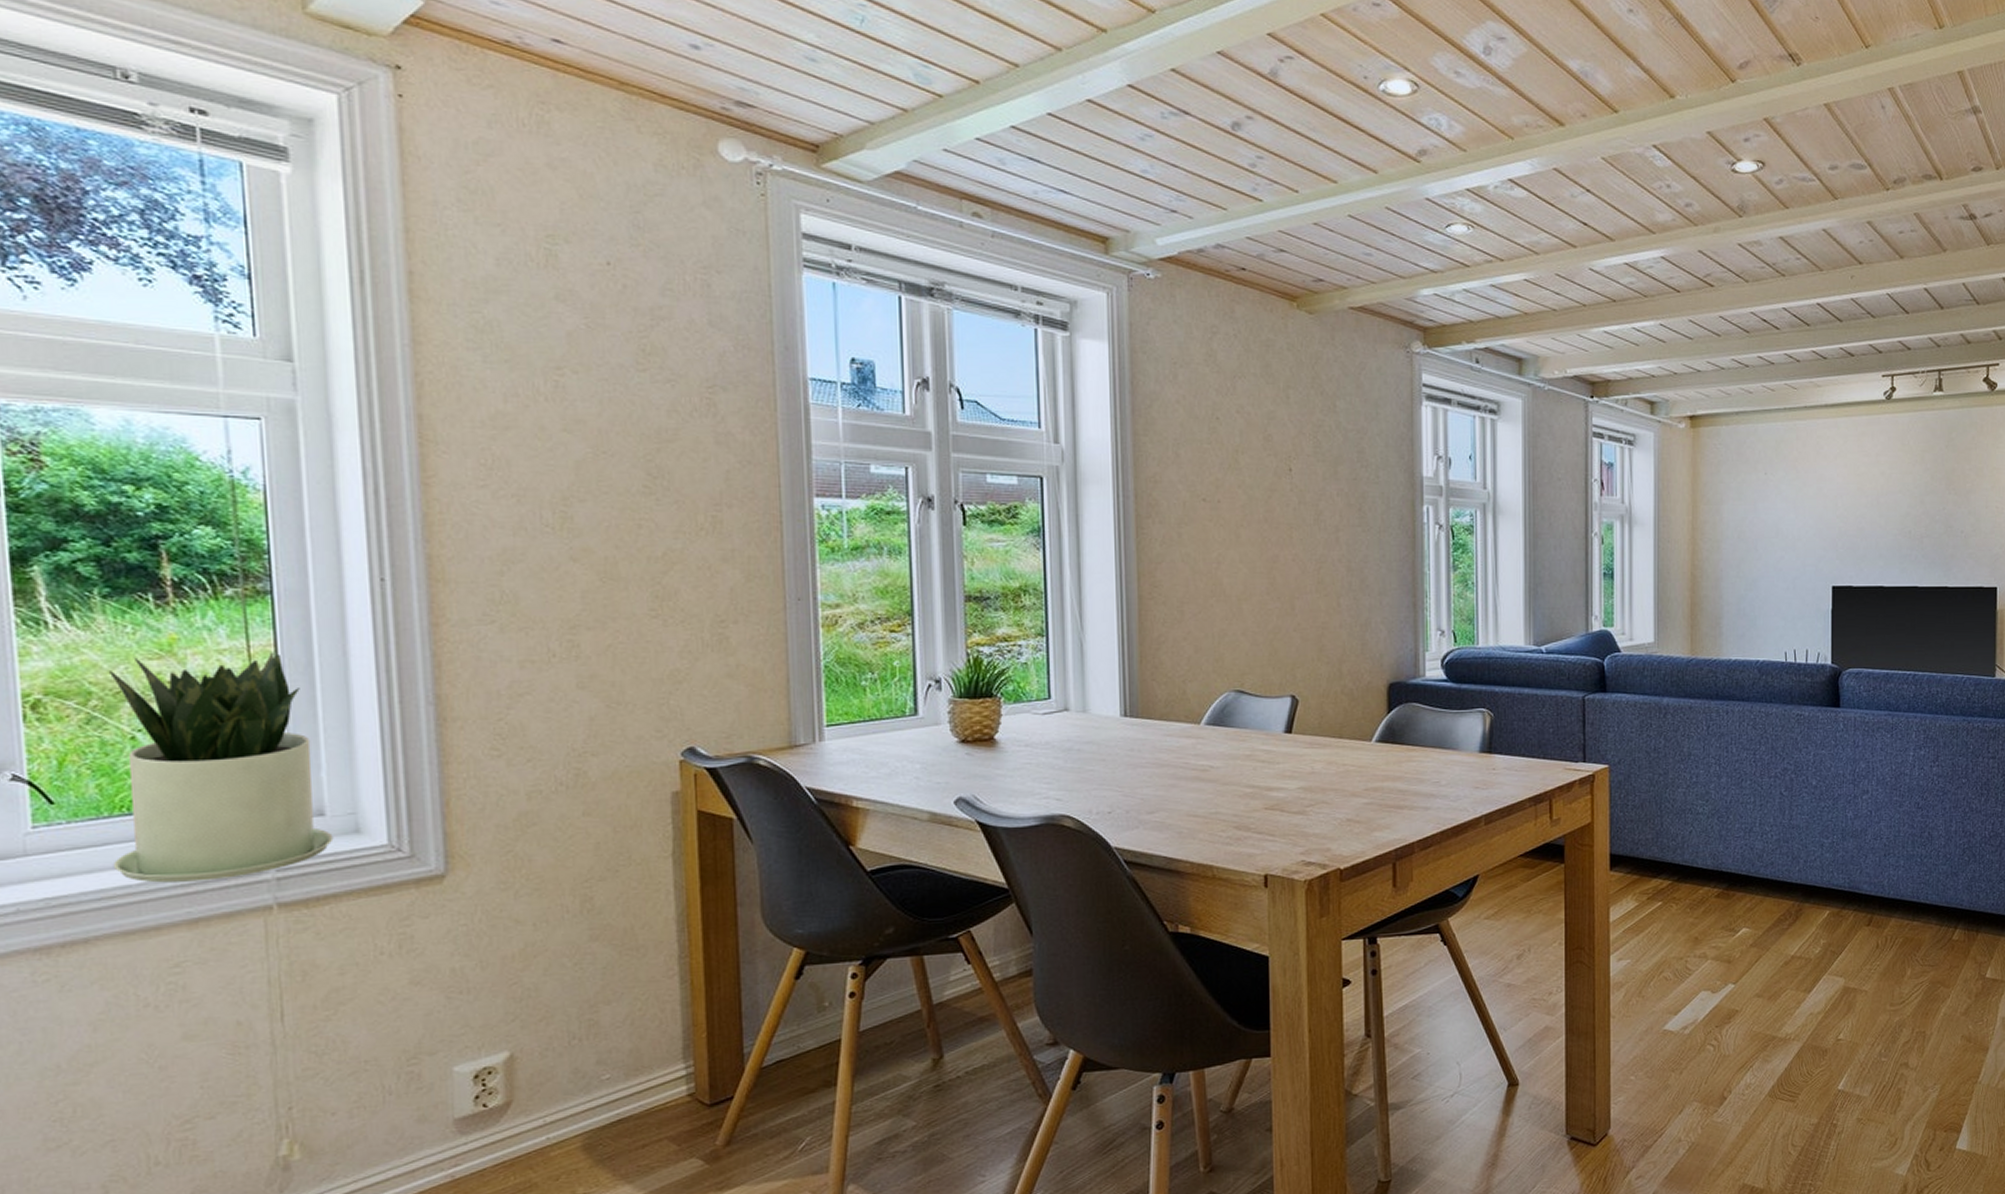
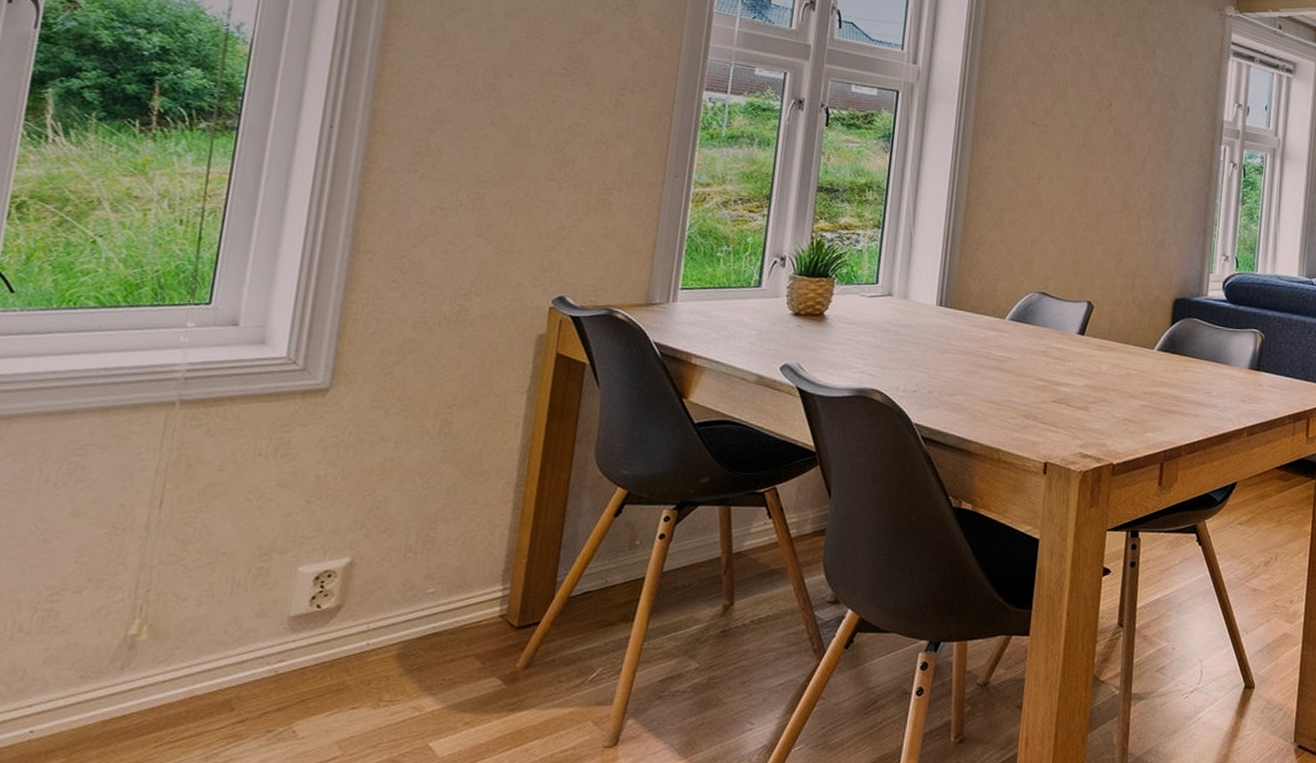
planter: present [110,652,334,883] -> none [49,173,242,374]

